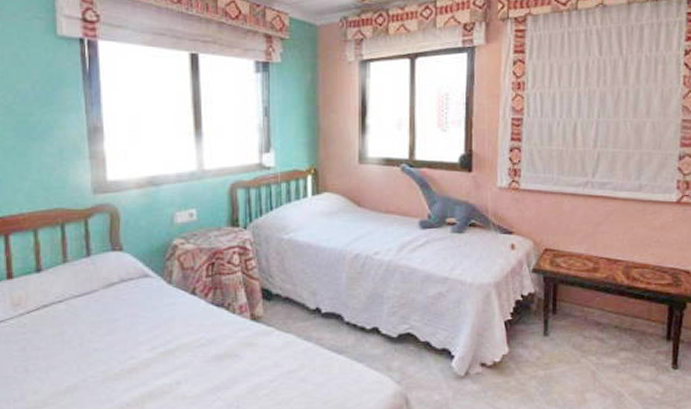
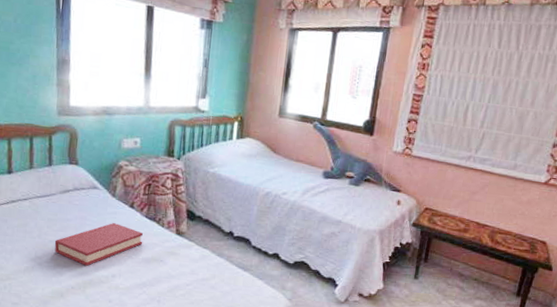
hardback book: none [100,316,211,375] -> present [54,223,143,266]

